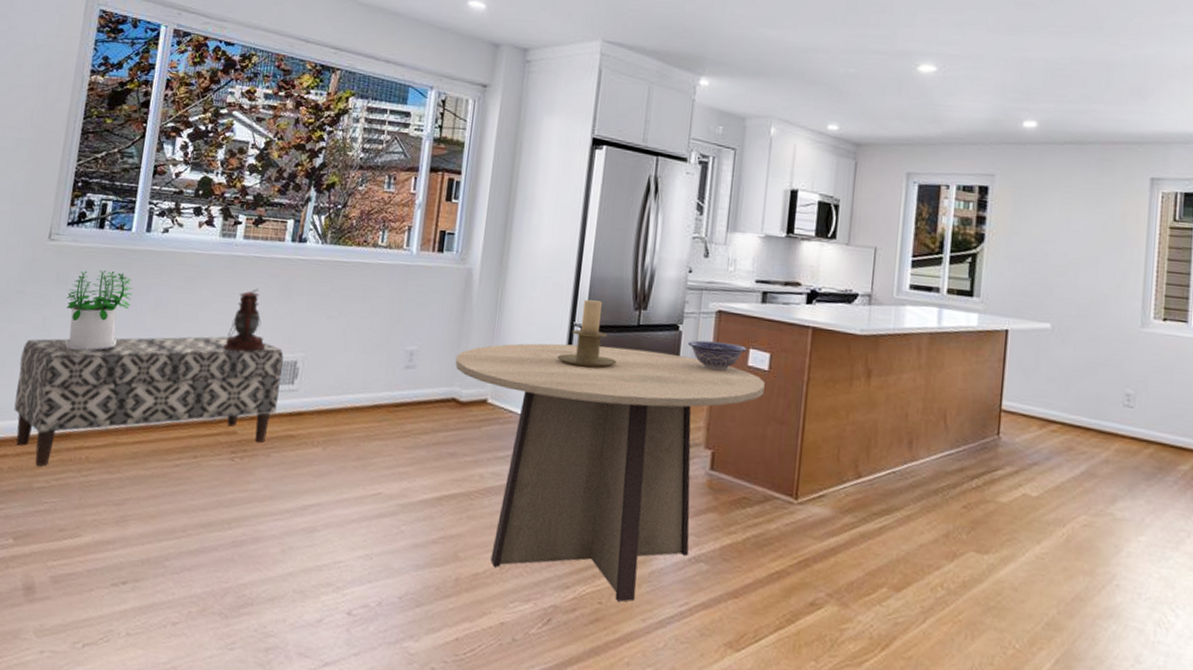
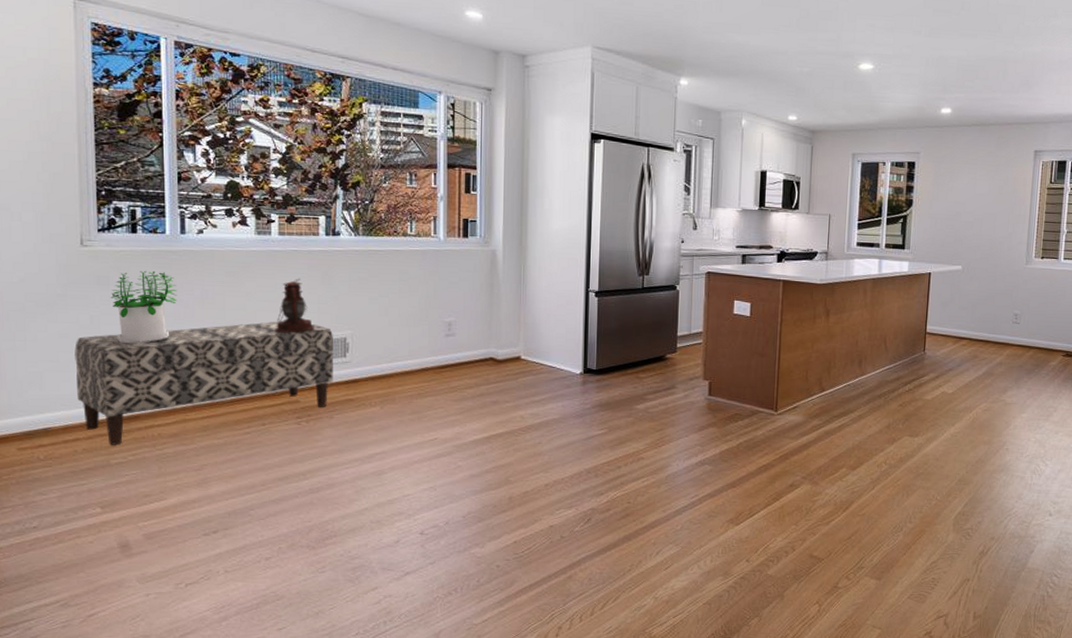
dining table: present [455,343,765,602] -> none [490,306,748,500]
candle holder: present [557,299,617,369] -> none [577,270,627,325]
decorative bowl: present [687,340,747,372] -> none [684,296,732,320]

